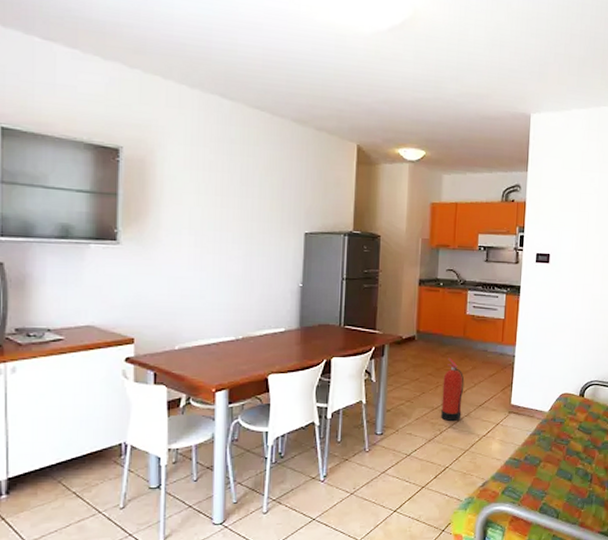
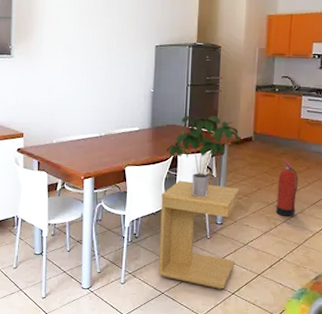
side table: none [309,387,402,508] -> present [158,180,240,289]
potted plant: none [318,312,402,406] -> present [167,115,240,198]

